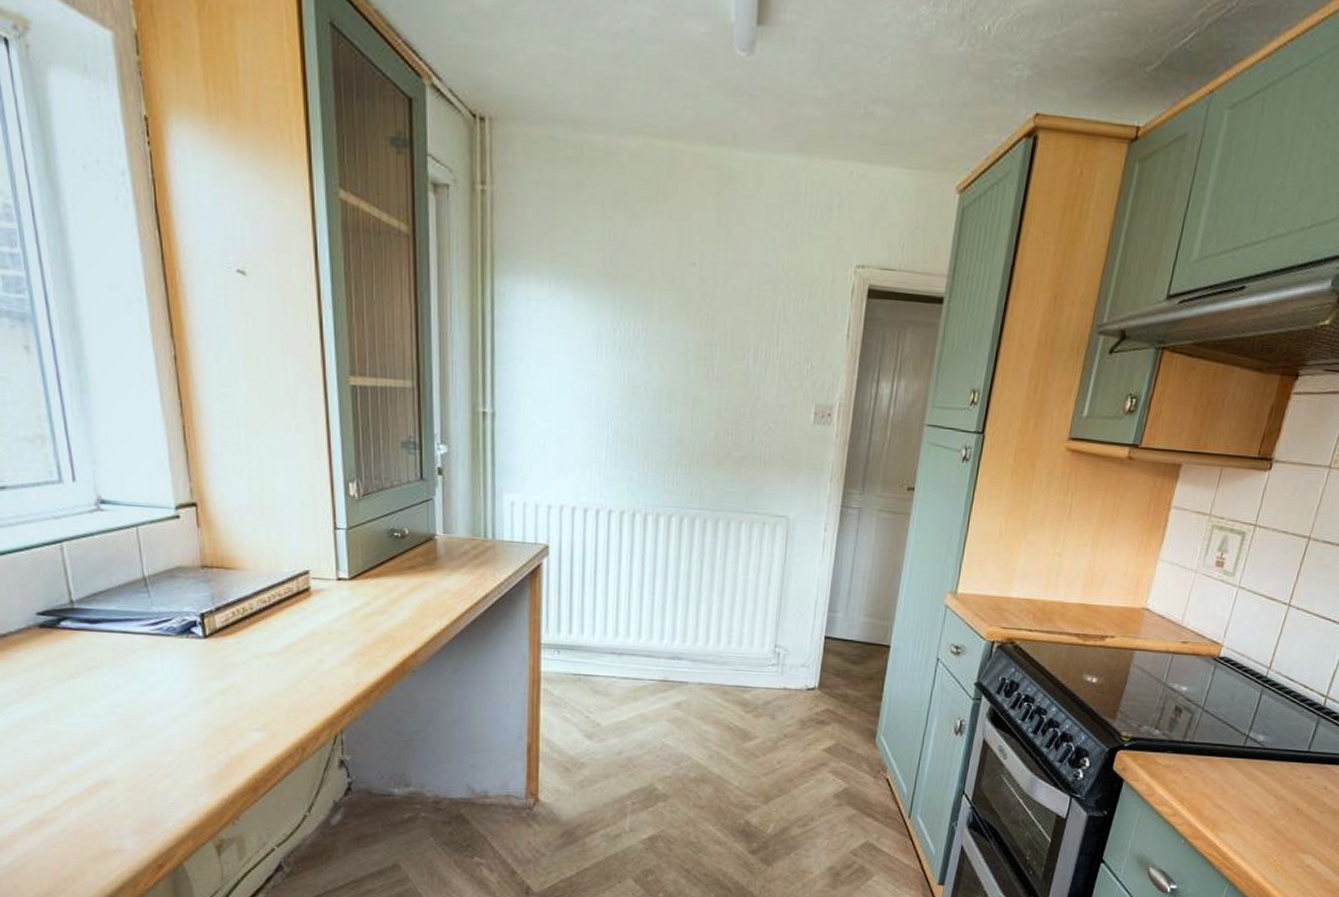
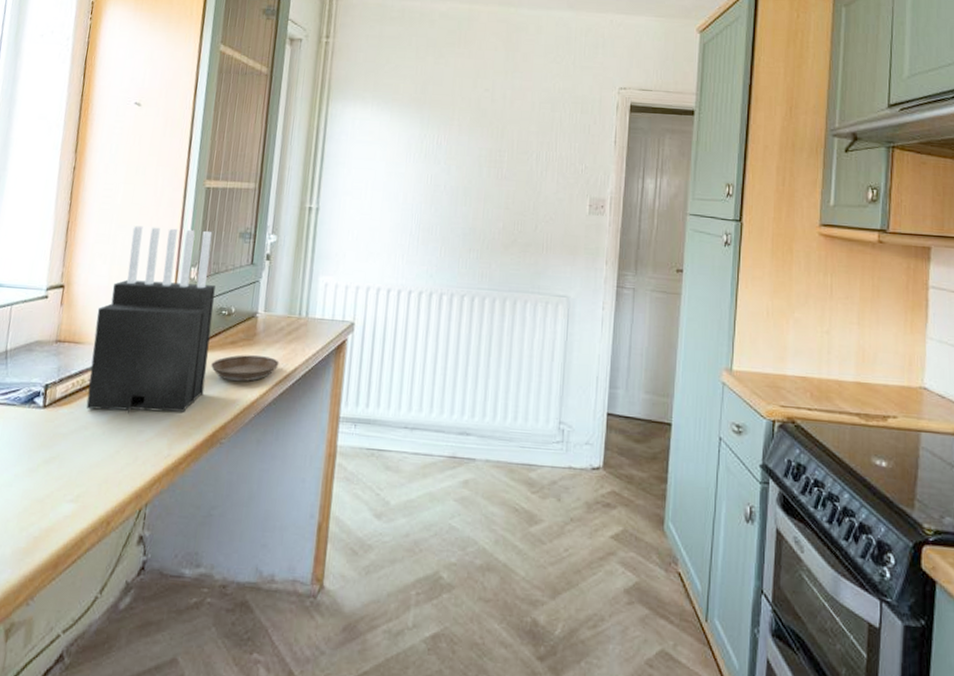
knife block: none [244,432,386,644] -> present [85,225,215,415]
saucer: none [390,580,468,609] -> present [211,355,279,382]

